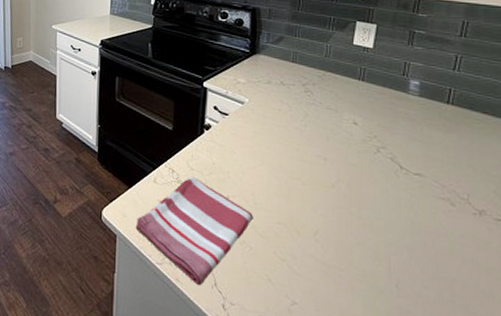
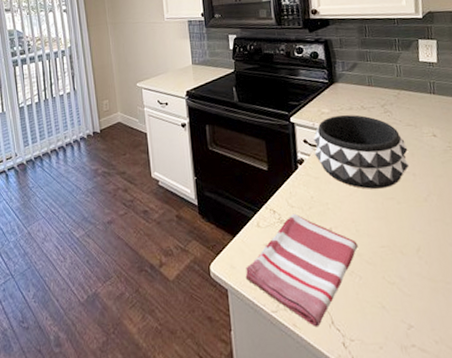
decorative bowl: none [223,87,323,167] -> present [314,114,410,189]

